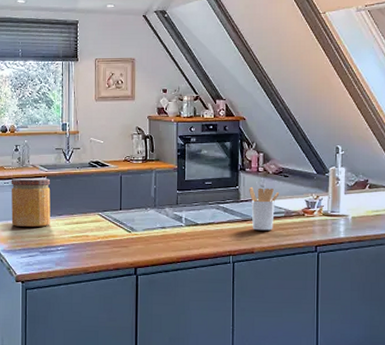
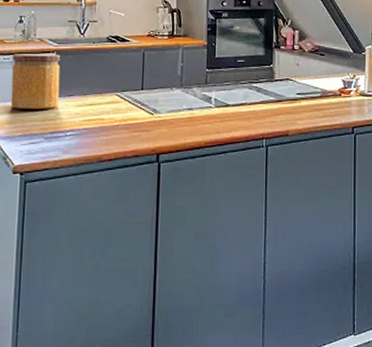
utensil holder: present [249,186,280,231] -> none [284,65,316,112]

